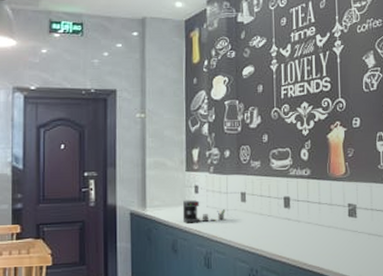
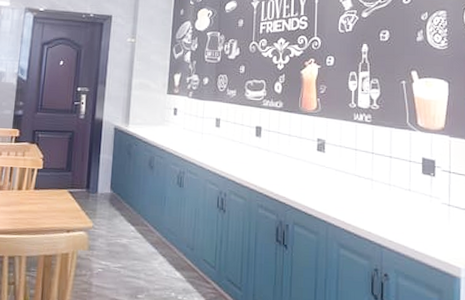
coffee maker: present [182,200,226,222] -> none [160,121,201,143]

